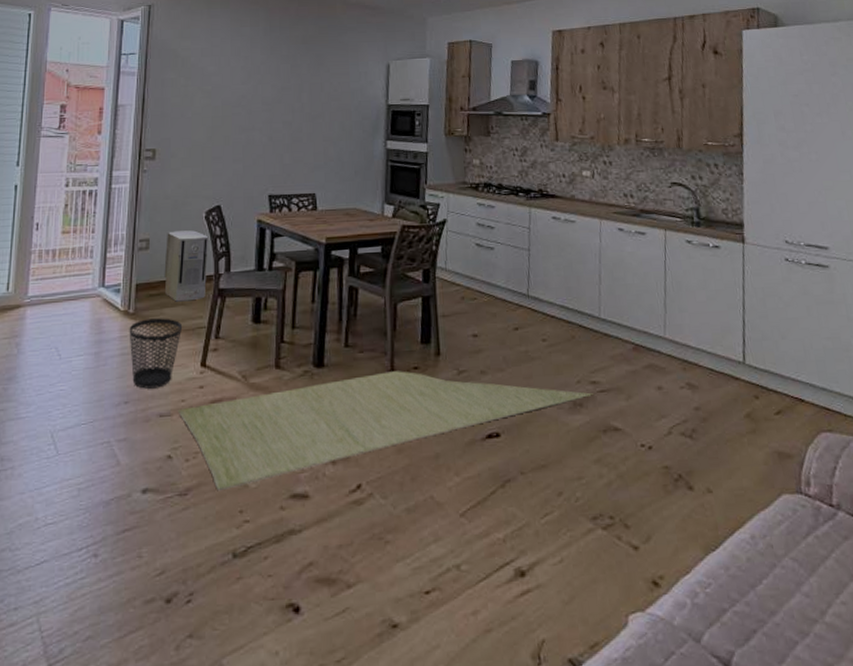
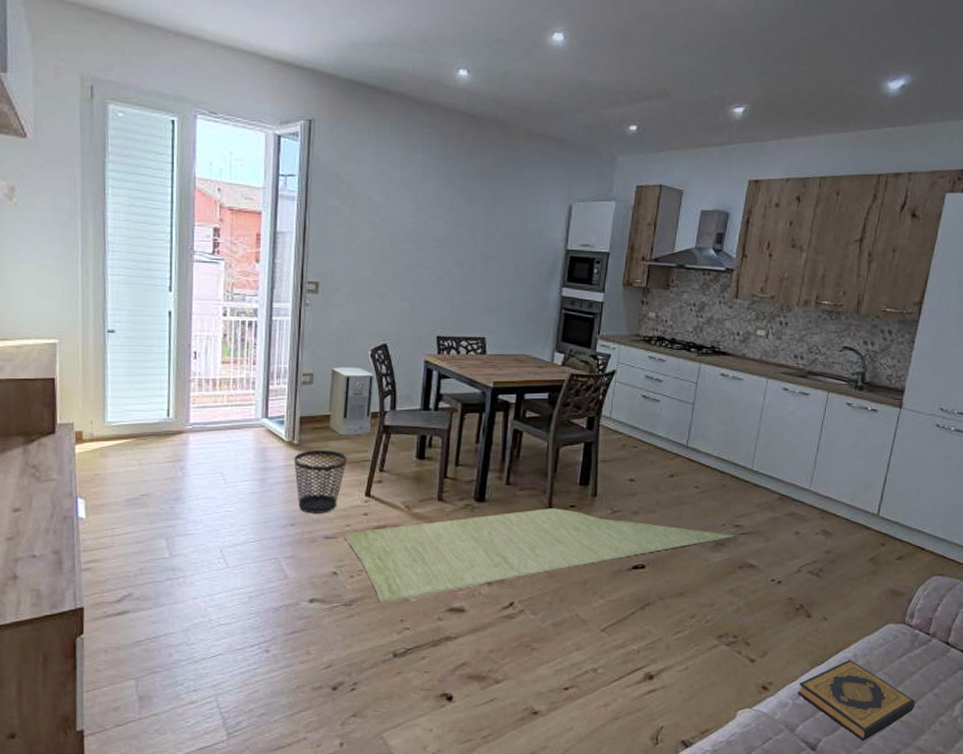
hardback book: none [694,541,838,653] -> present [797,659,915,741]

